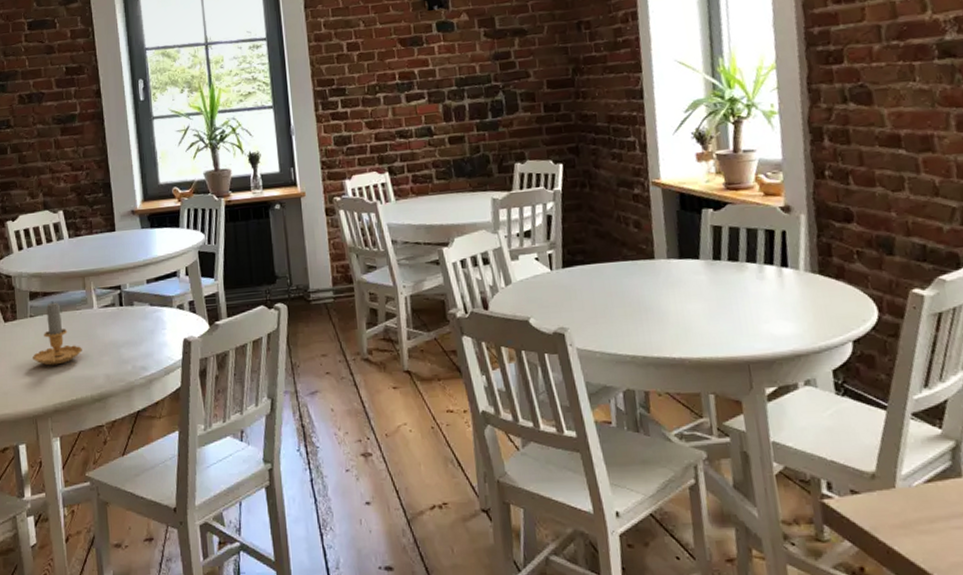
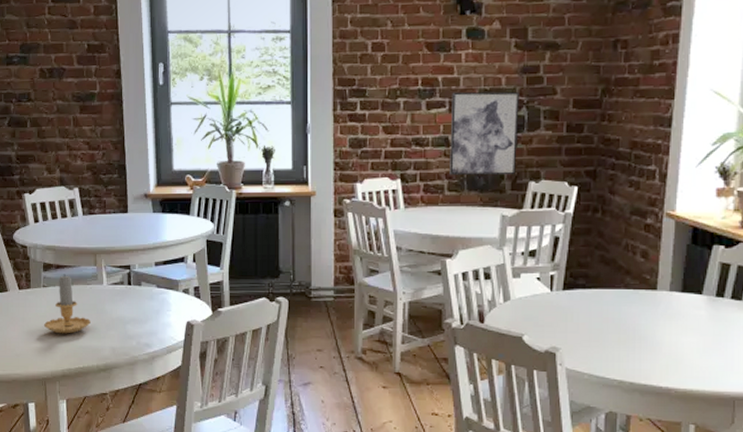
wall art: none [429,78,501,164] -> present [450,91,519,175]

